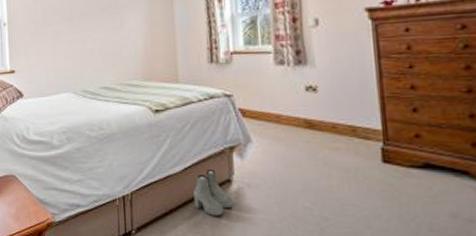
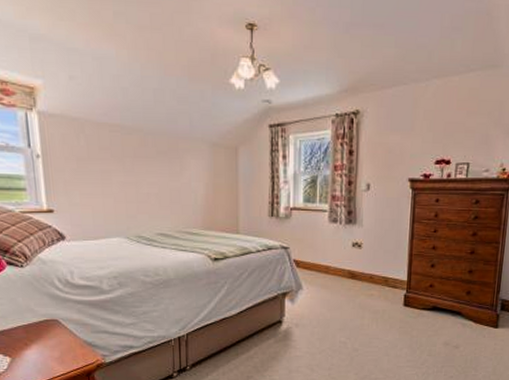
boots: present [193,168,234,216] -> none [247,311,283,351]

